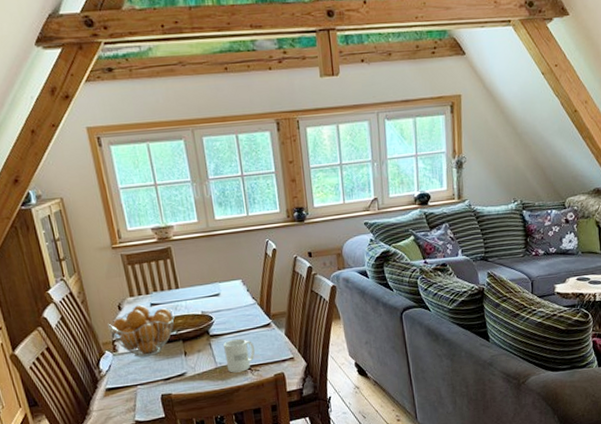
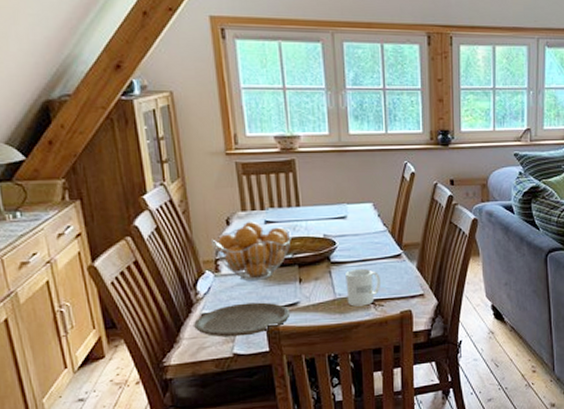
plate: none [100,374,180,408] -> present [194,302,291,337]

